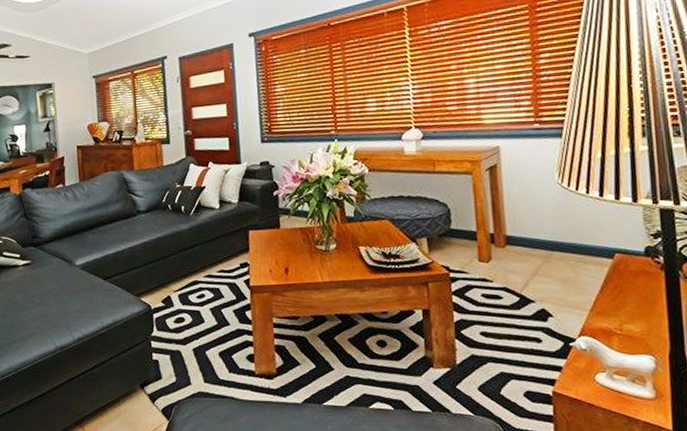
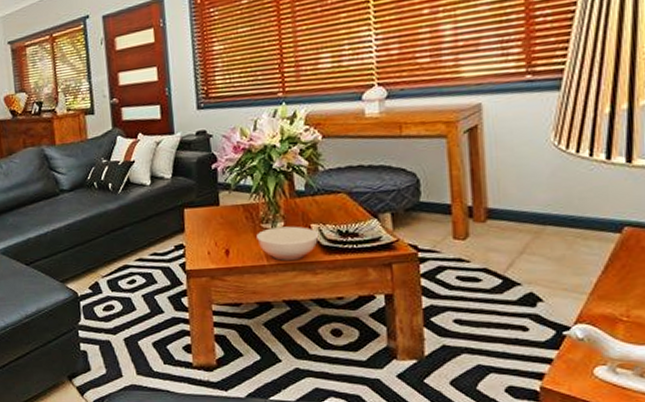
bowl: none [312,248,367,278] -> present [257,226,319,261]

